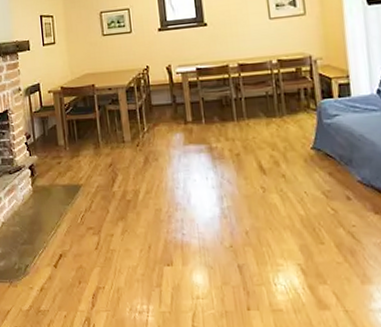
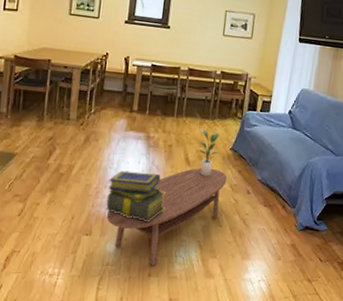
stack of books: none [178,188,249,245] -> present [106,170,166,221]
coffee table: none [185,174,317,297] -> present [107,168,227,266]
potted plant: none [268,129,300,185] -> present [198,128,221,176]

